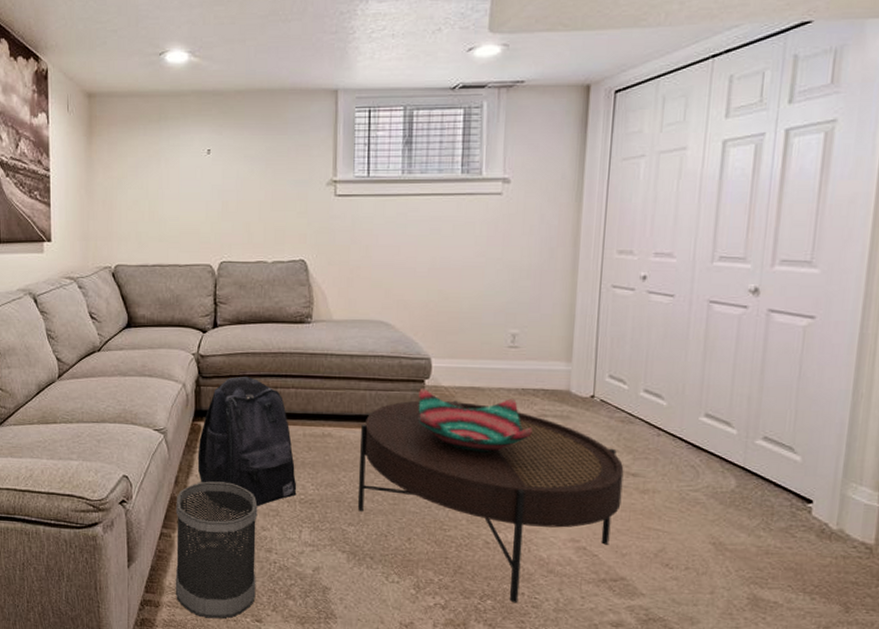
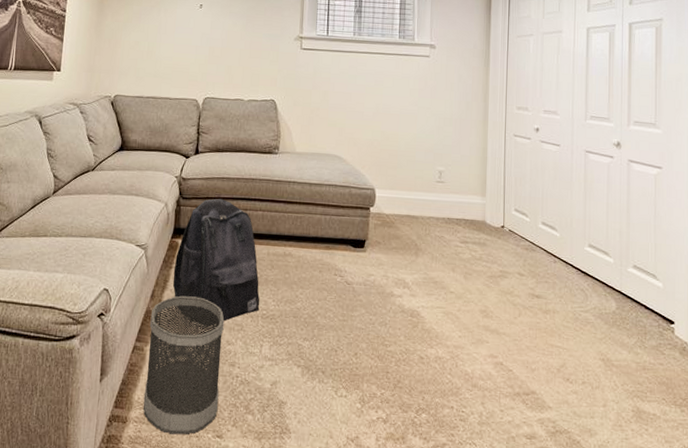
coffee table: present [357,400,624,603] -> none [312,225,530,417]
decorative bowl: present [418,389,532,453] -> none [364,215,457,274]

